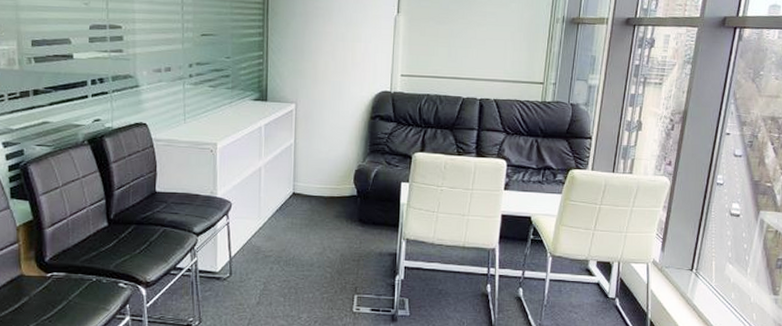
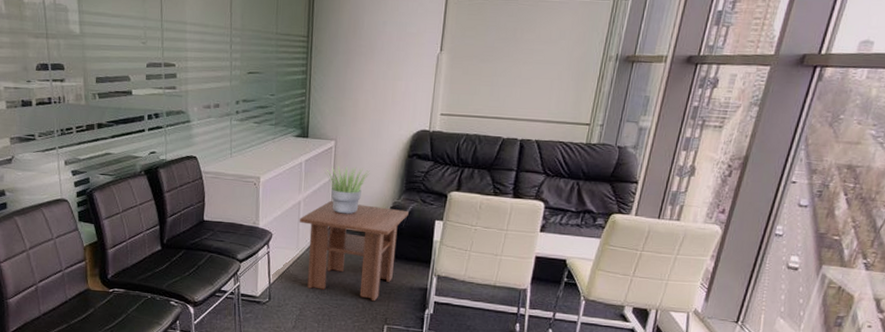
coffee table: none [260,165,374,270] -> present [299,200,409,302]
potted plant: none [286,129,333,179] -> present [325,165,370,214]

